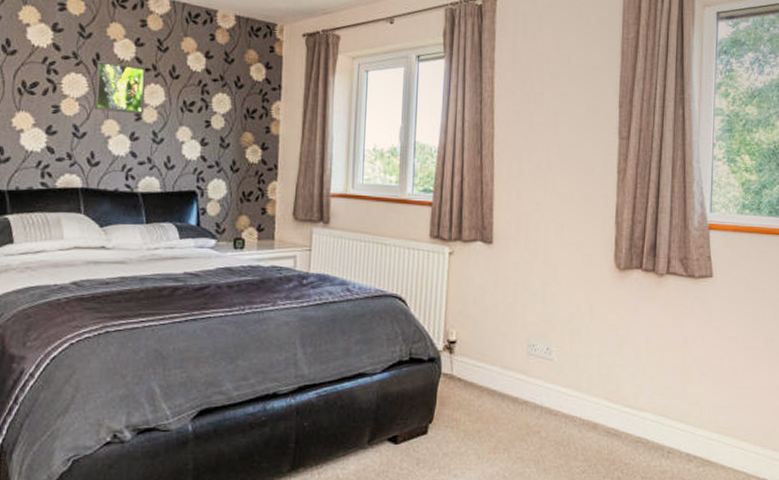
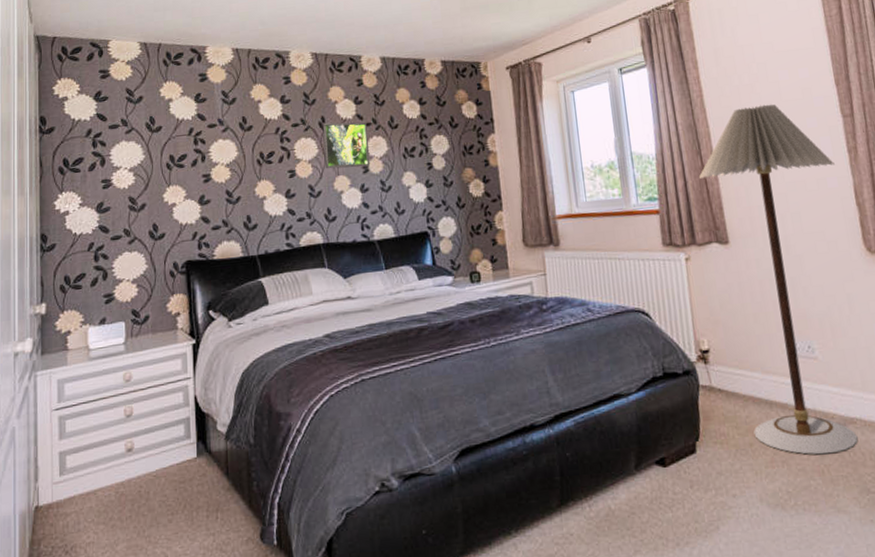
floor lamp: none [475,114,603,446] -> present [698,104,858,455]

